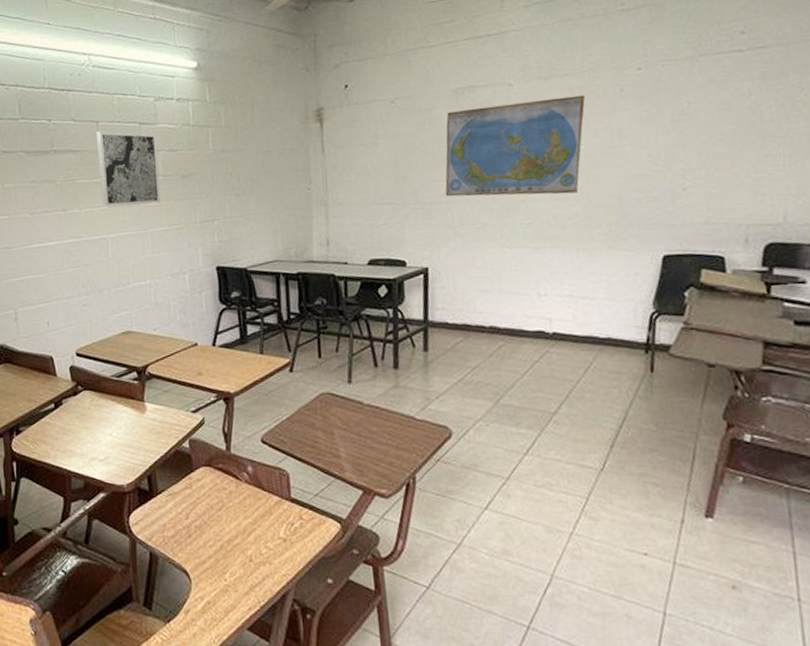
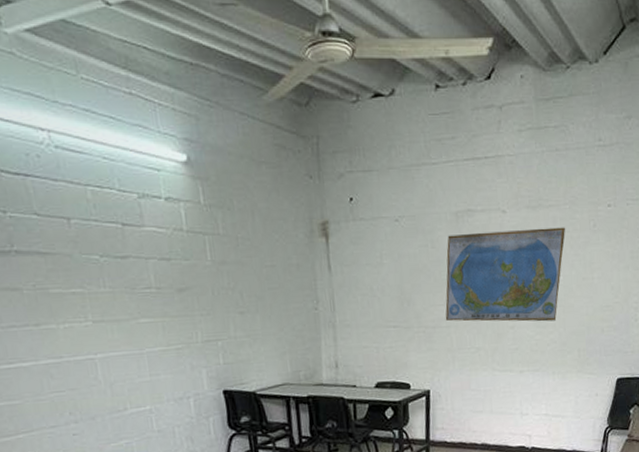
wall art: present [97,131,160,207] -> none [69,230,155,323]

